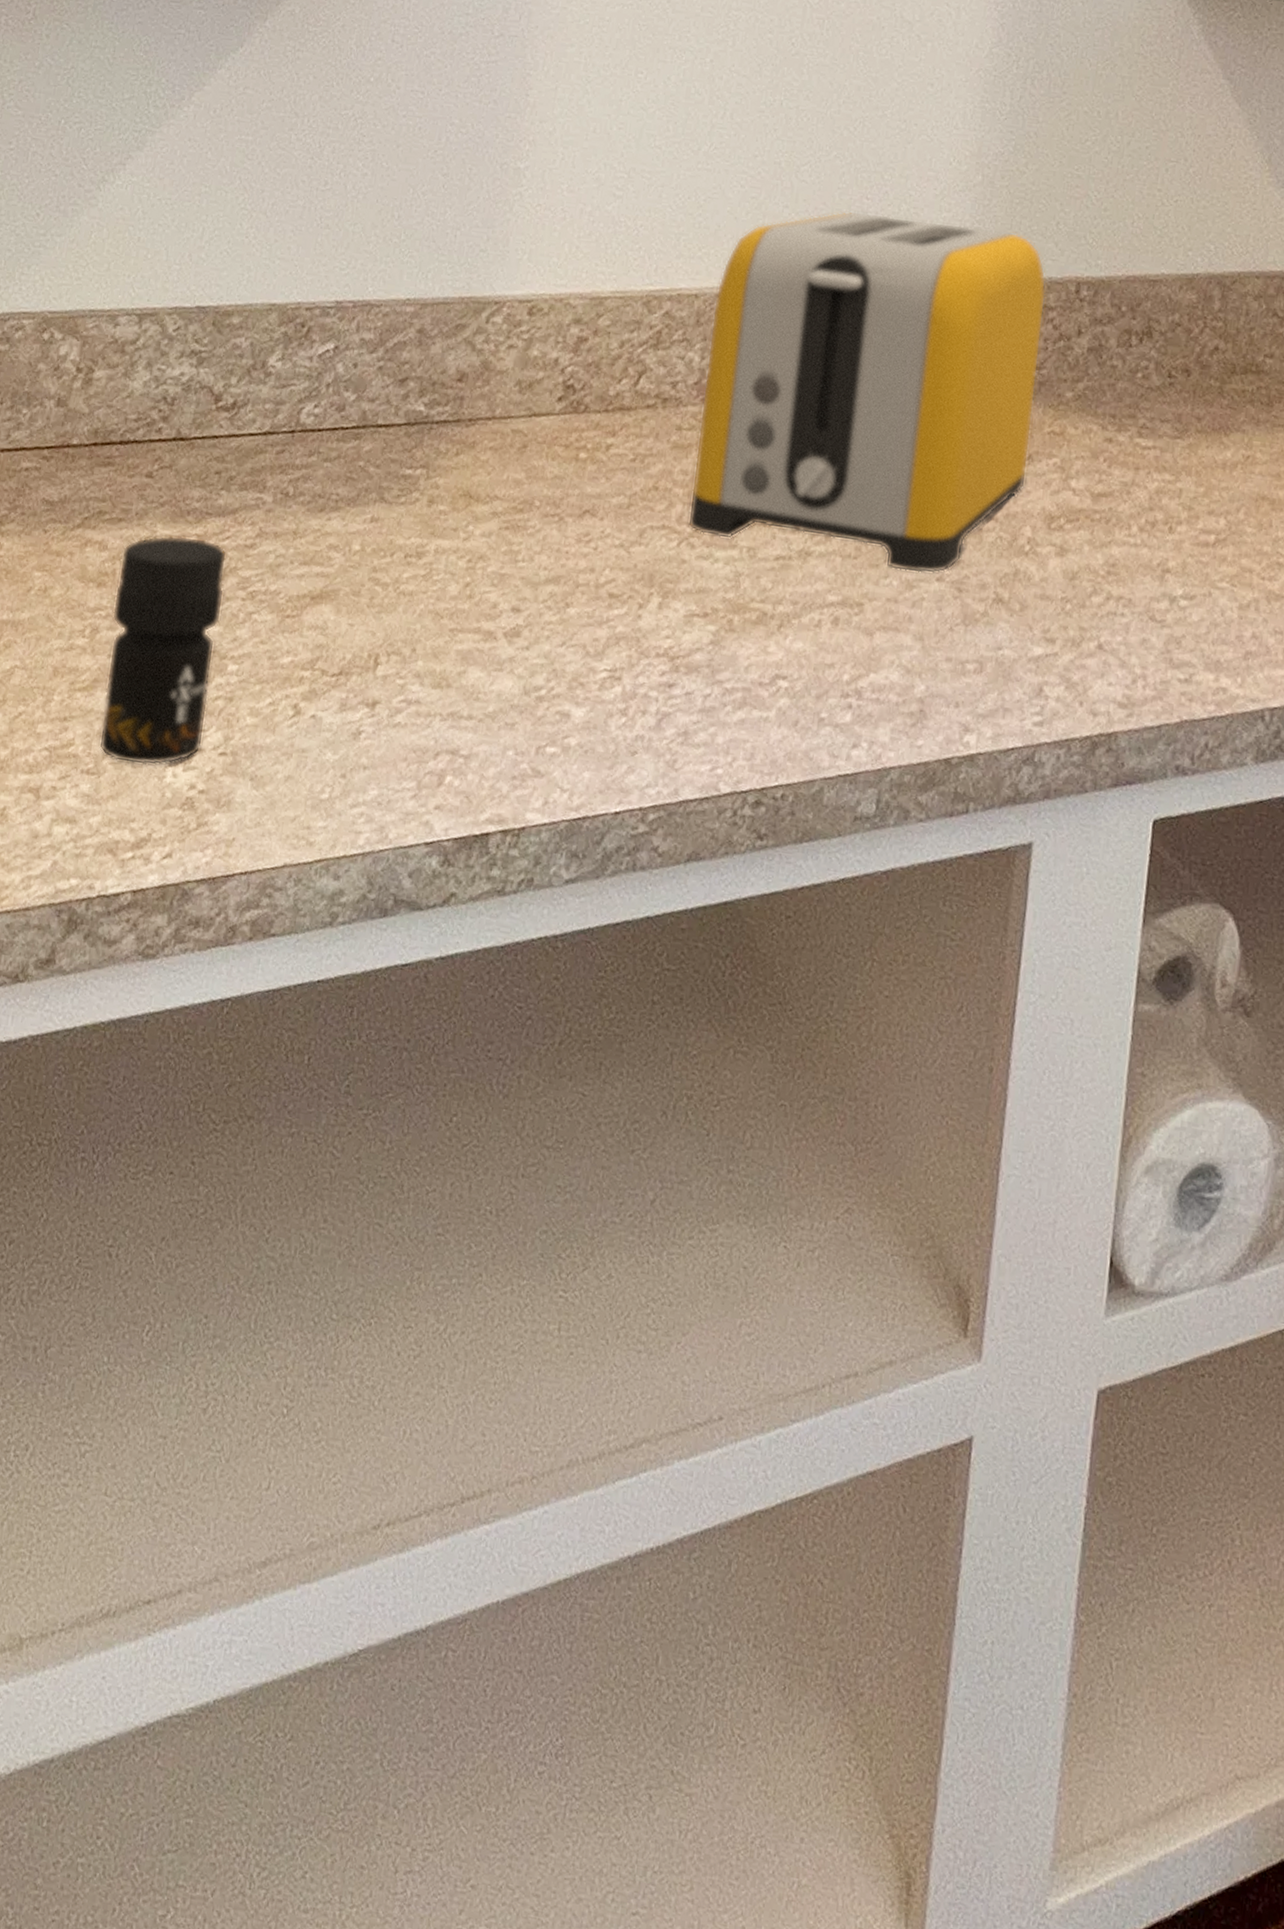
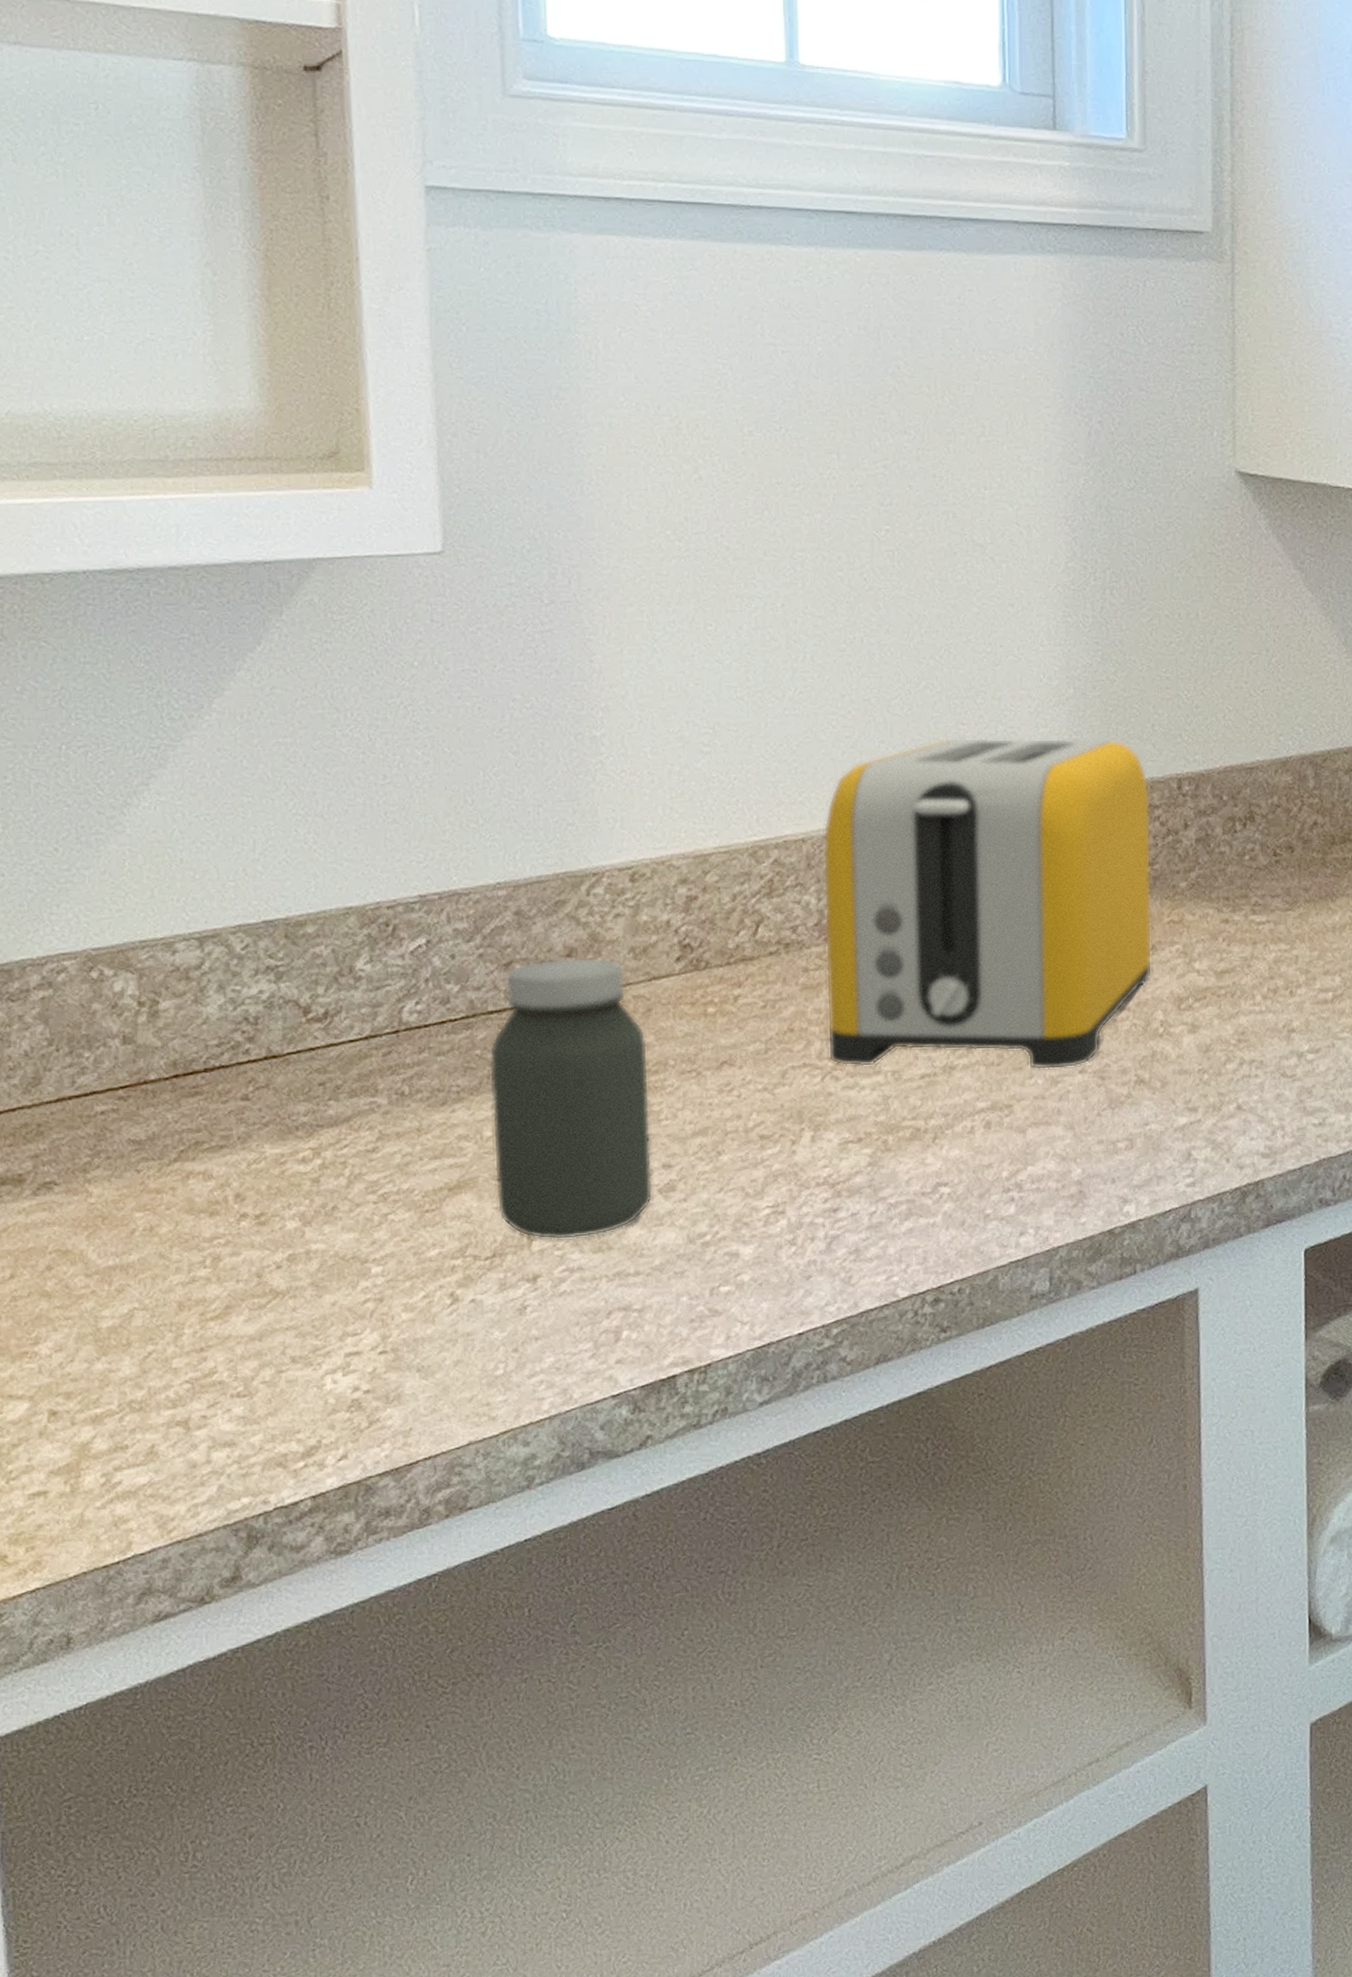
jar: present [98,535,227,766] -> none [230,1151,359,1380]
jar: none [351,381,518,671] -> present [488,957,653,1240]

